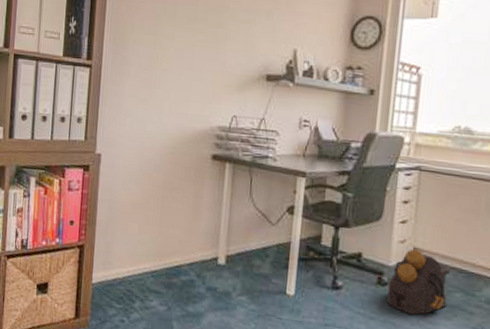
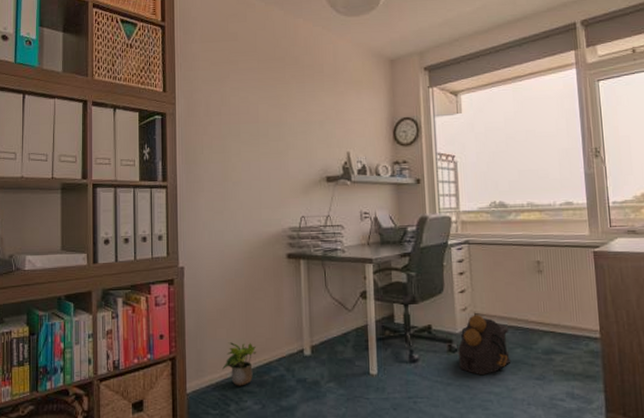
potted plant: none [131,238,169,285] -> present [222,342,257,386]

